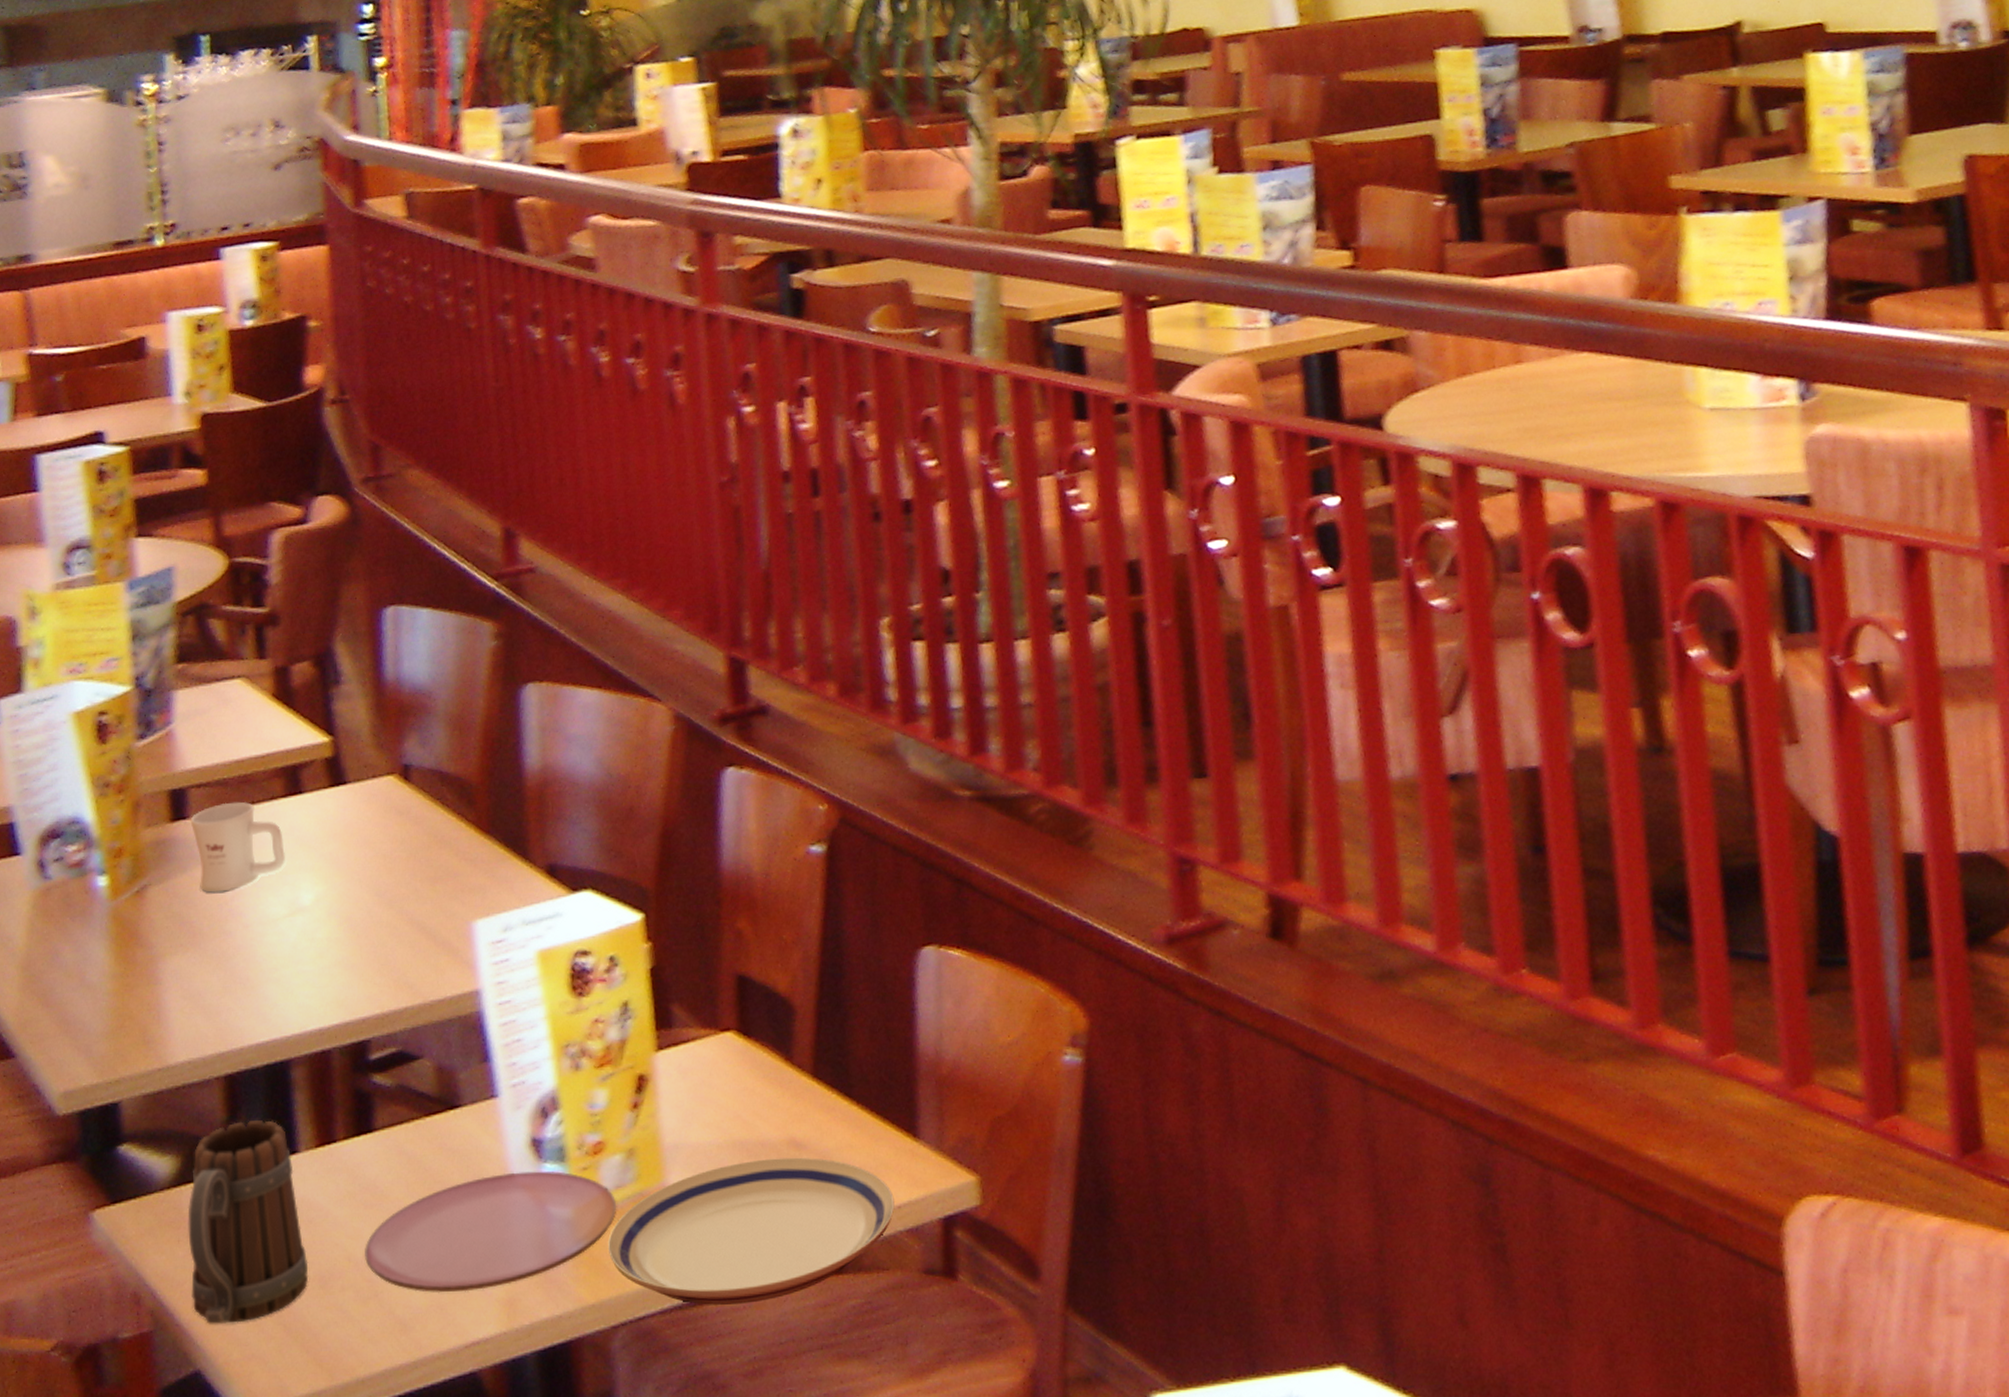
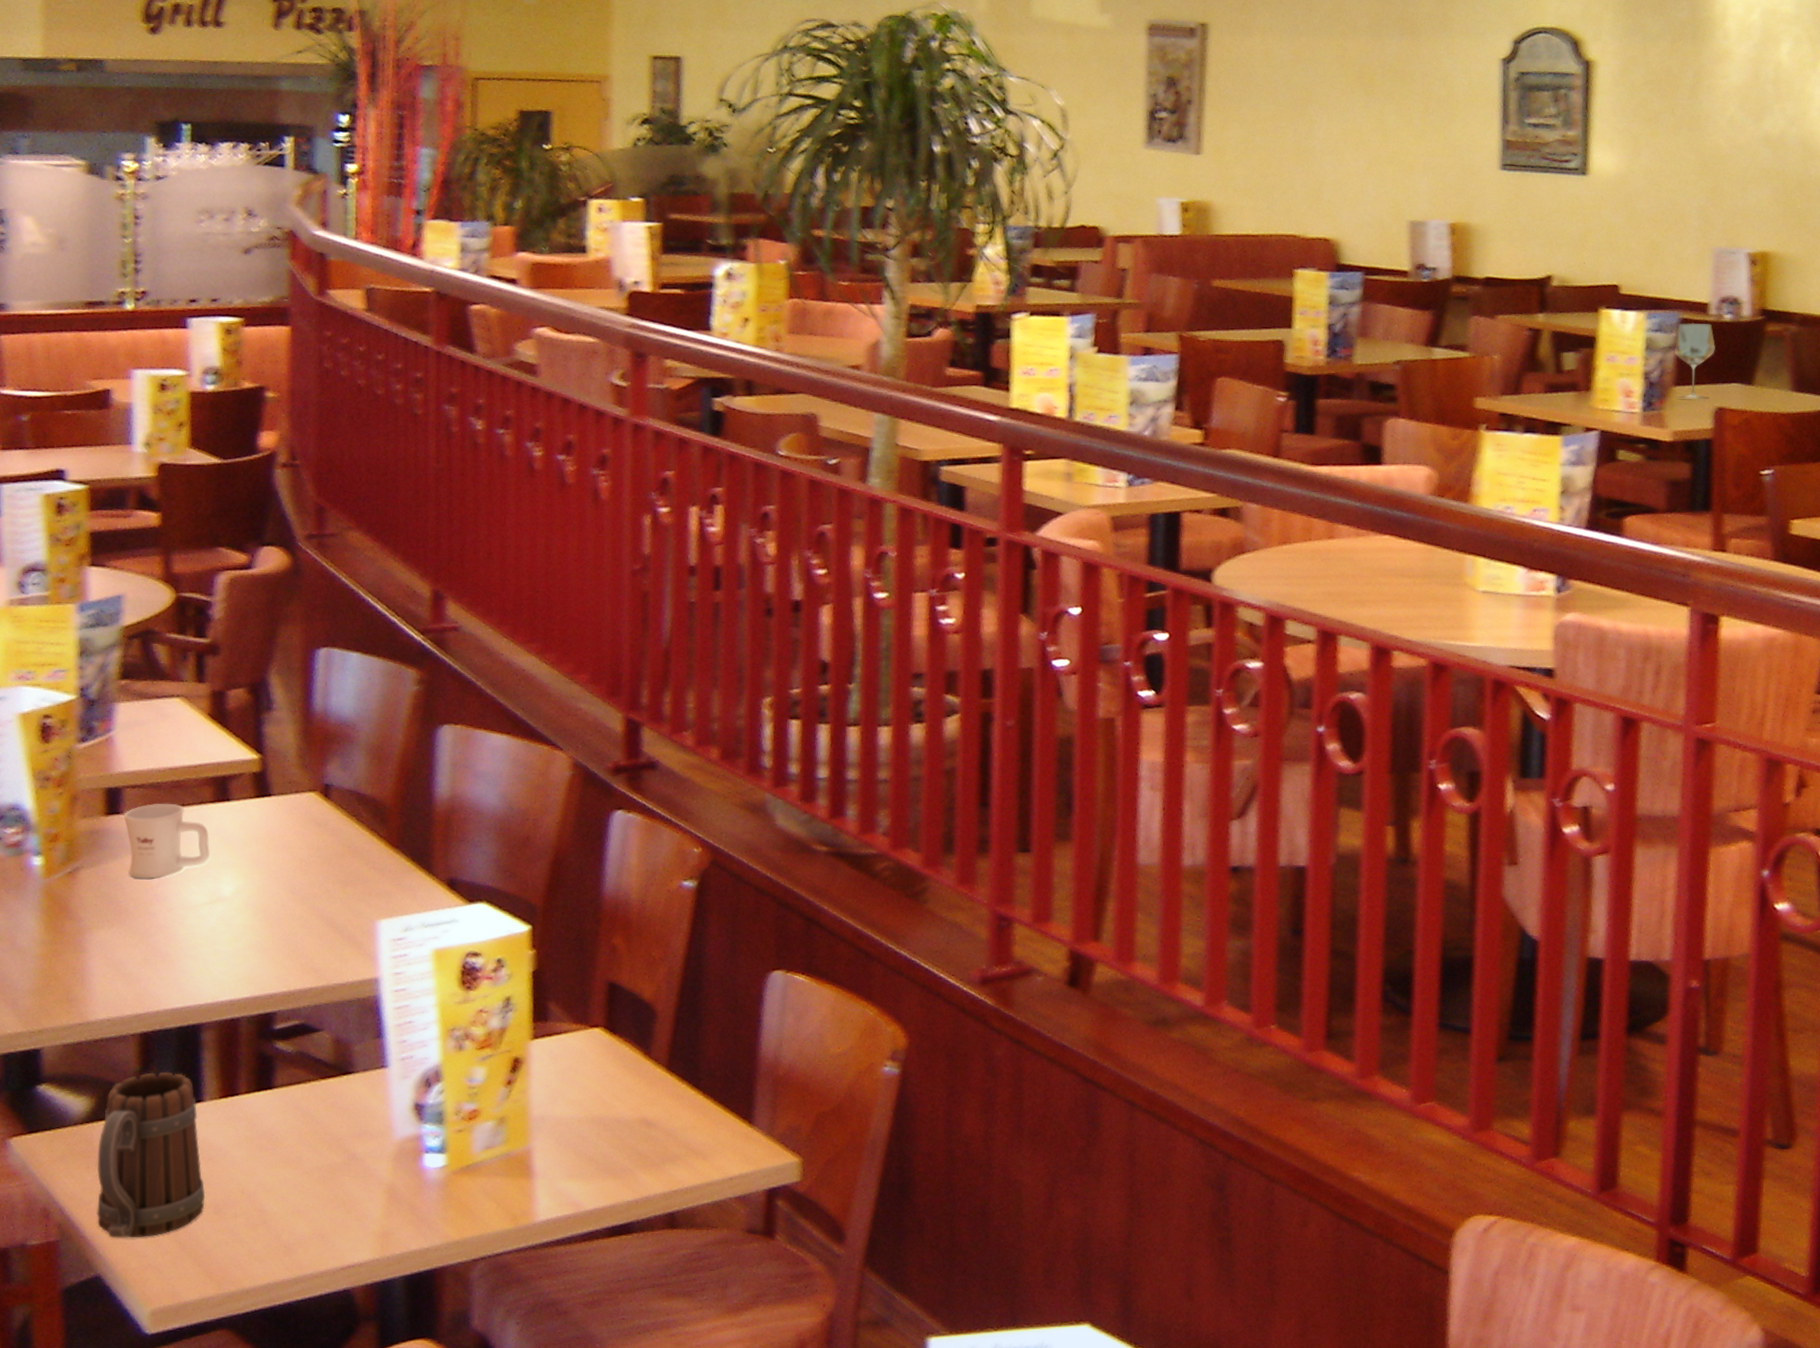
plate: present [365,1171,617,1292] -> none [257,1130,486,1225]
plate: present [608,1157,895,1305] -> none [475,1133,727,1248]
wine glass: none [1901,56,1955,152] -> present [1673,322,1715,401]

